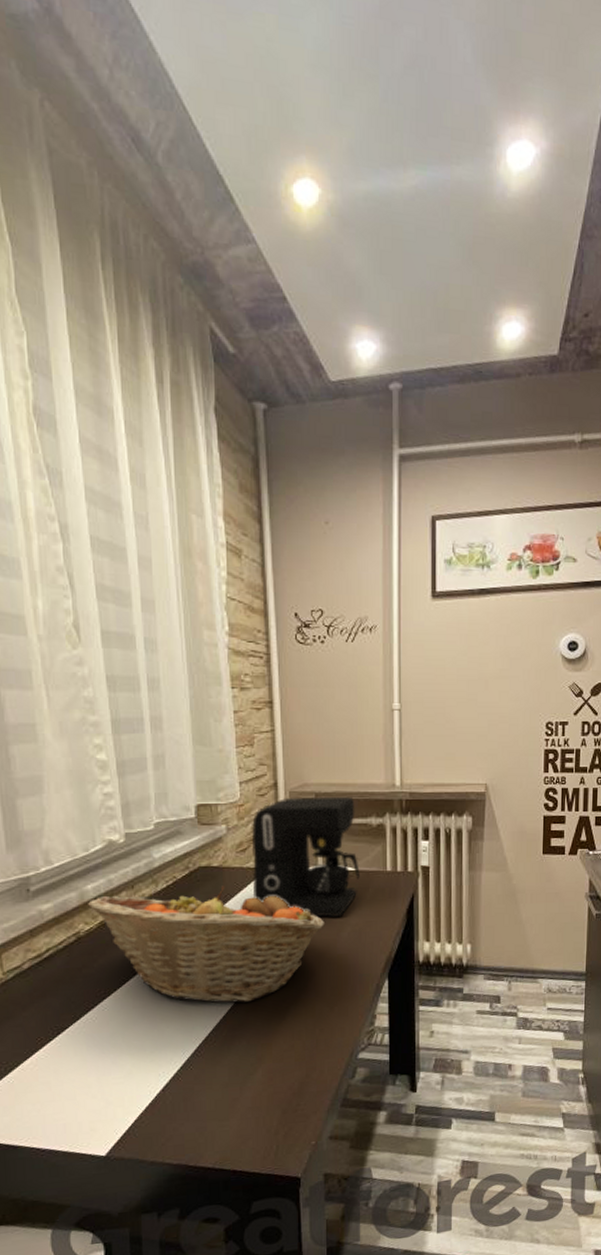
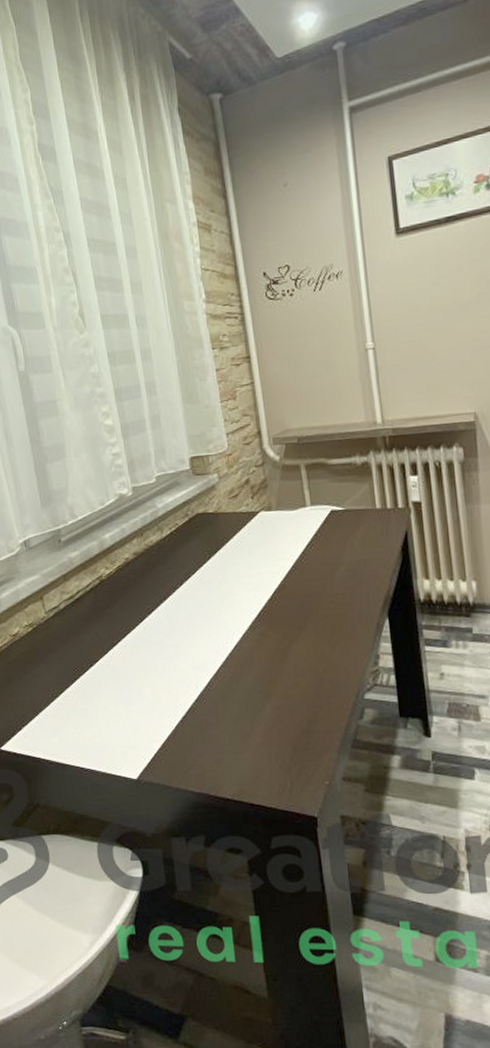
fruit basket: present [87,885,324,1003] -> none [106,530,318,641]
coffee maker: present [251,797,360,918] -> none [240,439,349,557]

